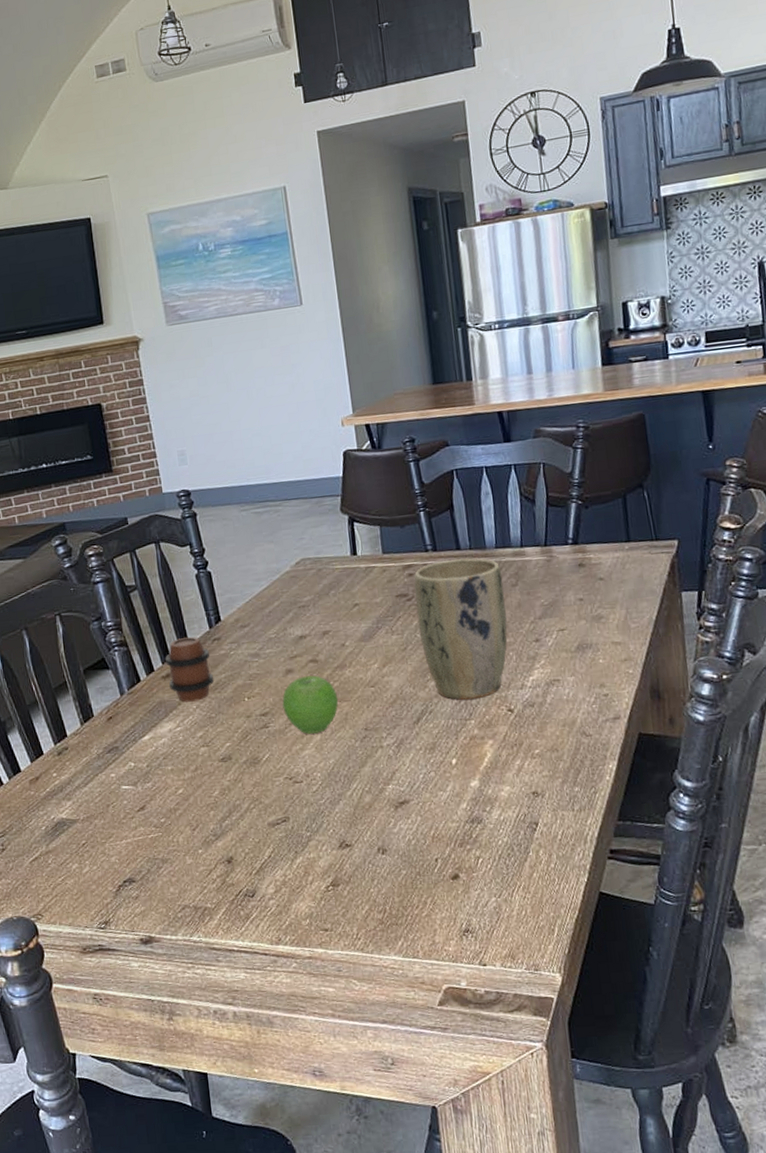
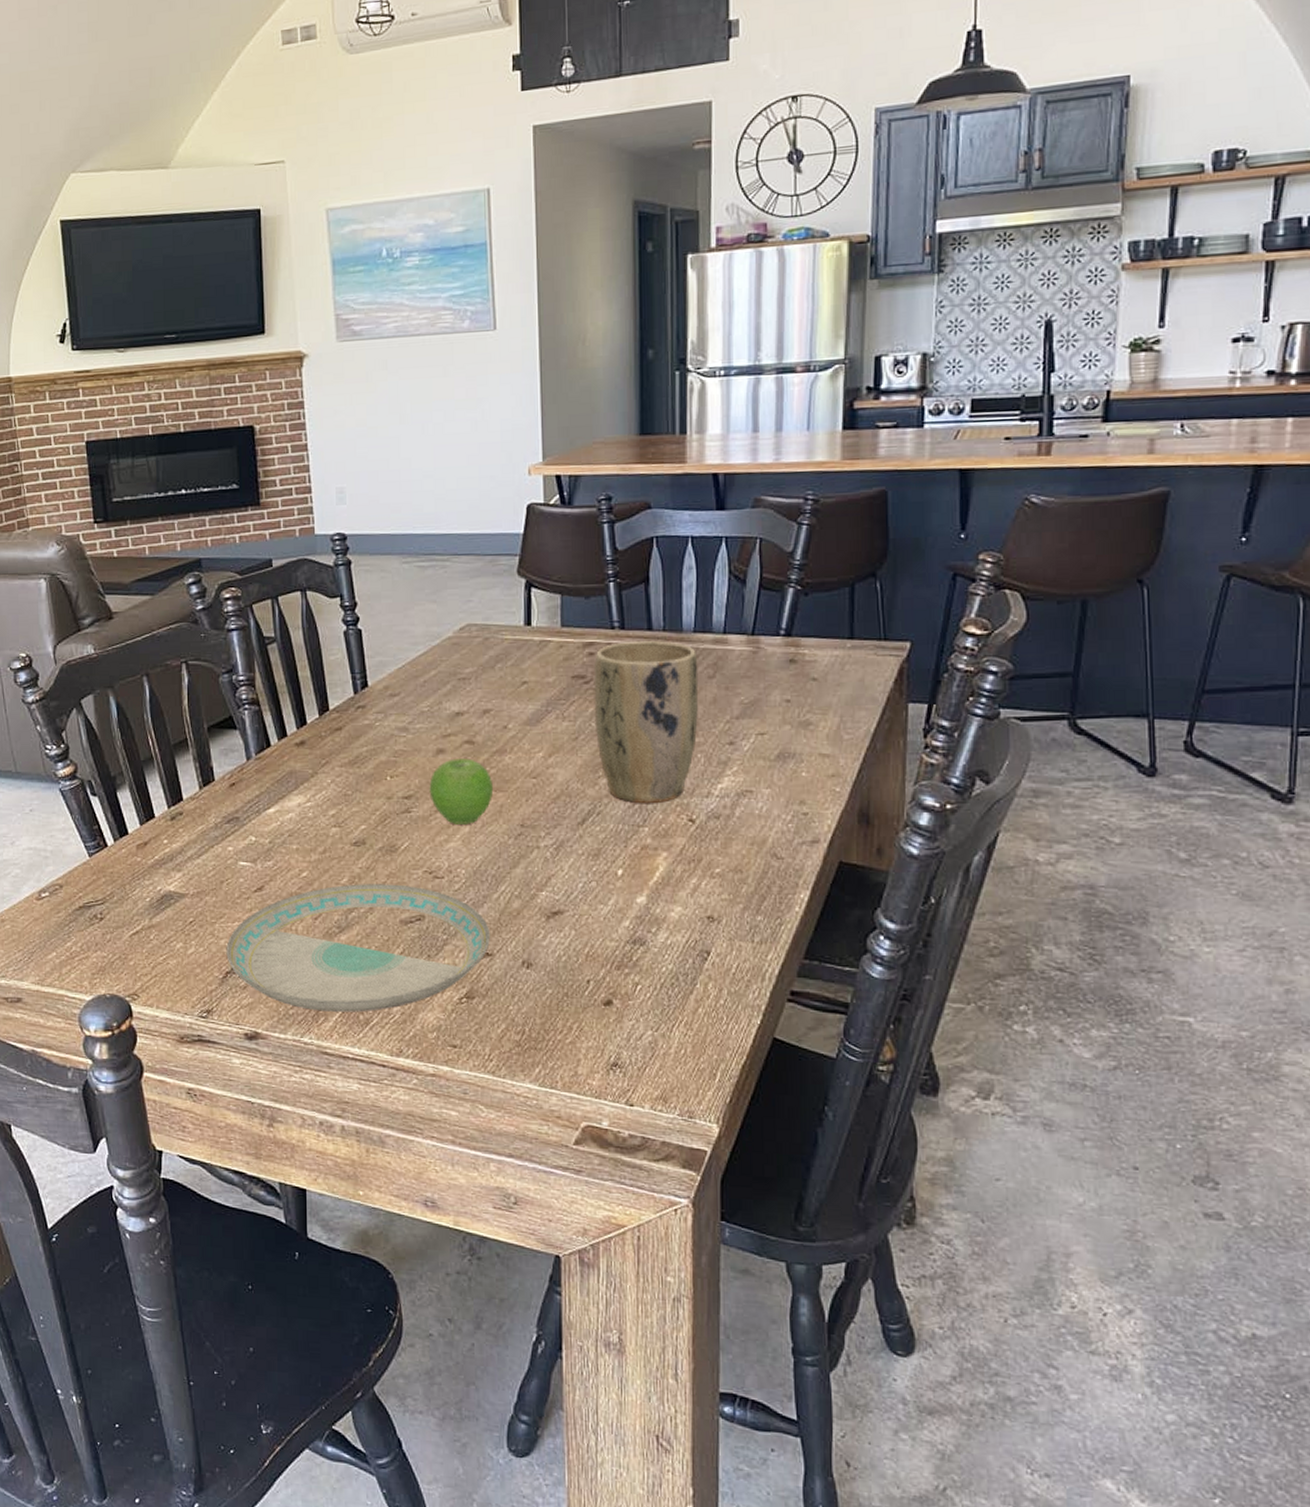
plate: none [117,792,348,912] -> present [226,884,490,1012]
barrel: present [164,637,214,702] -> none [300,702,354,775]

